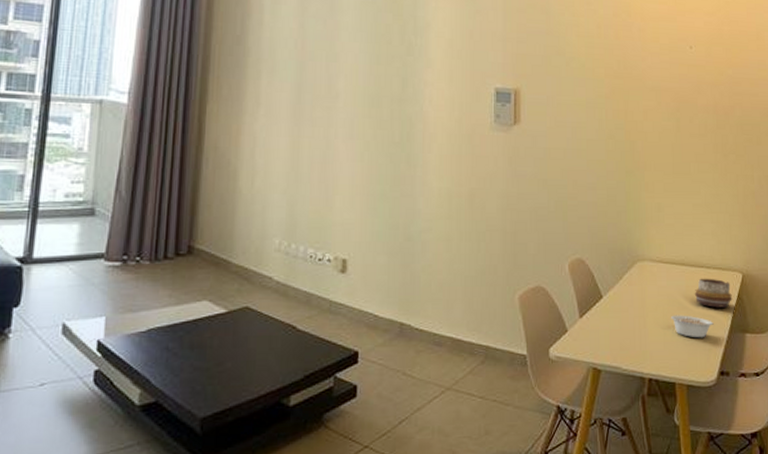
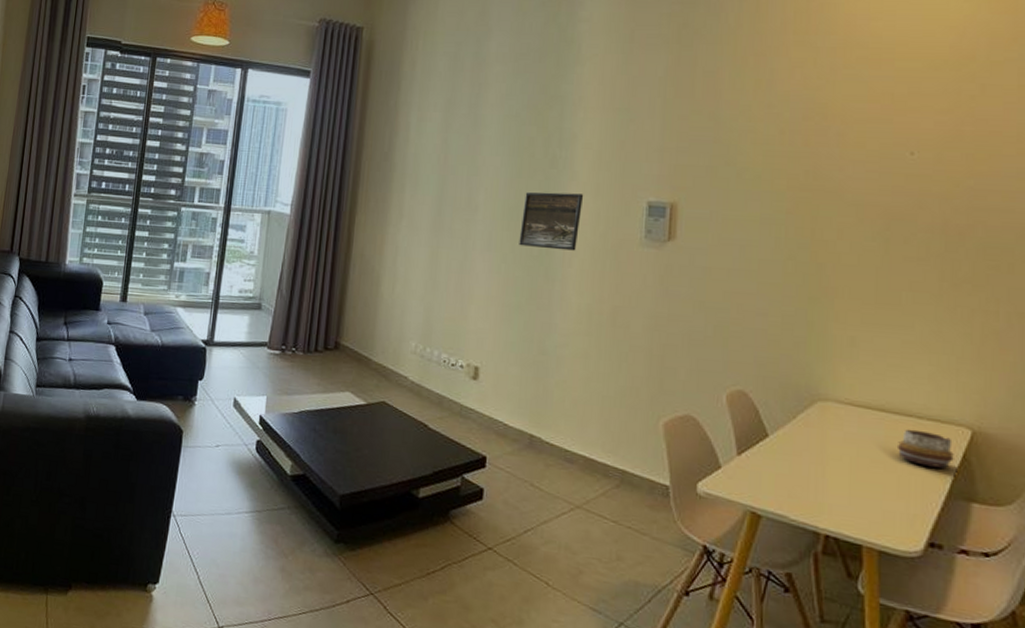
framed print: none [381,78,439,136] -> present [519,192,584,251]
legume: present [671,315,714,338] -> none [861,467,923,500]

